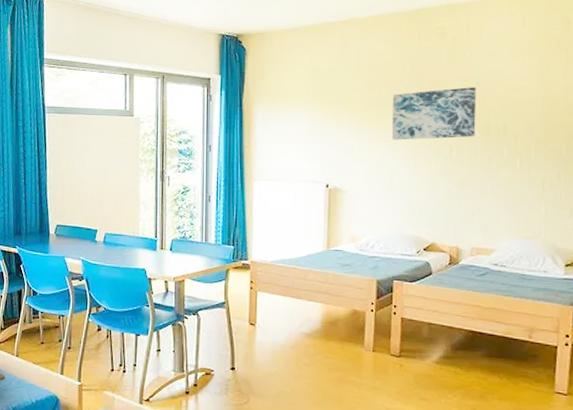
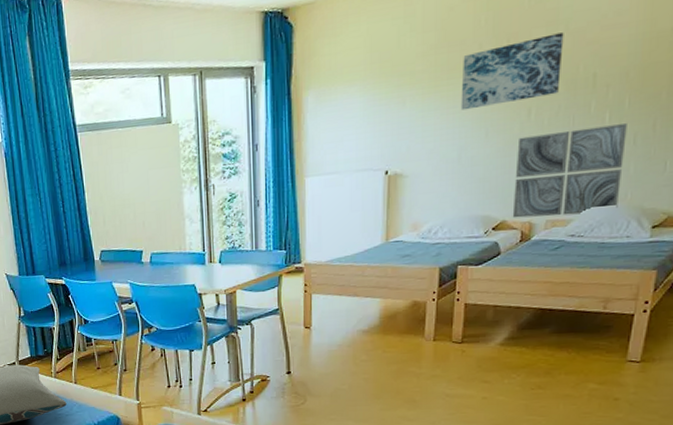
wall art: none [441,170,536,245] -> present [512,123,627,218]

